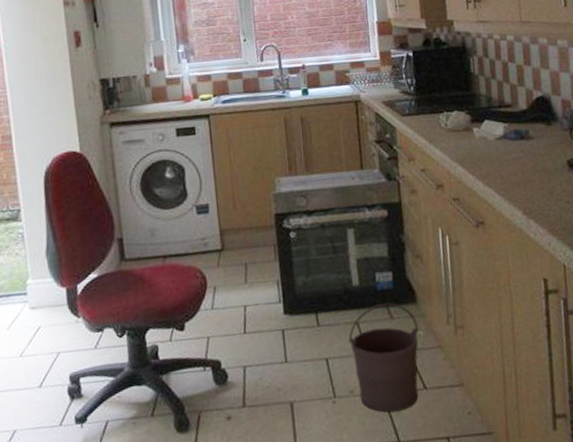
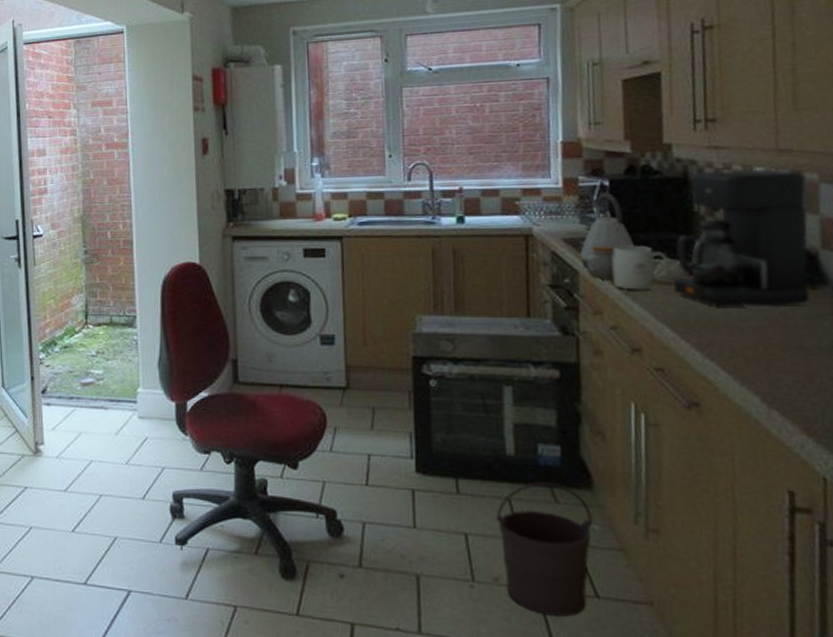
kettle: none [395,62,433,125] -> present [579,193,634,269]
jar: none [400,104,422,133] -> present [585,245,616,280]
mug: none [418,102,458,139] -> present [612,245,669,290]
coffee maker: none [460,36,547,145] -> present [672,168,810,307]

